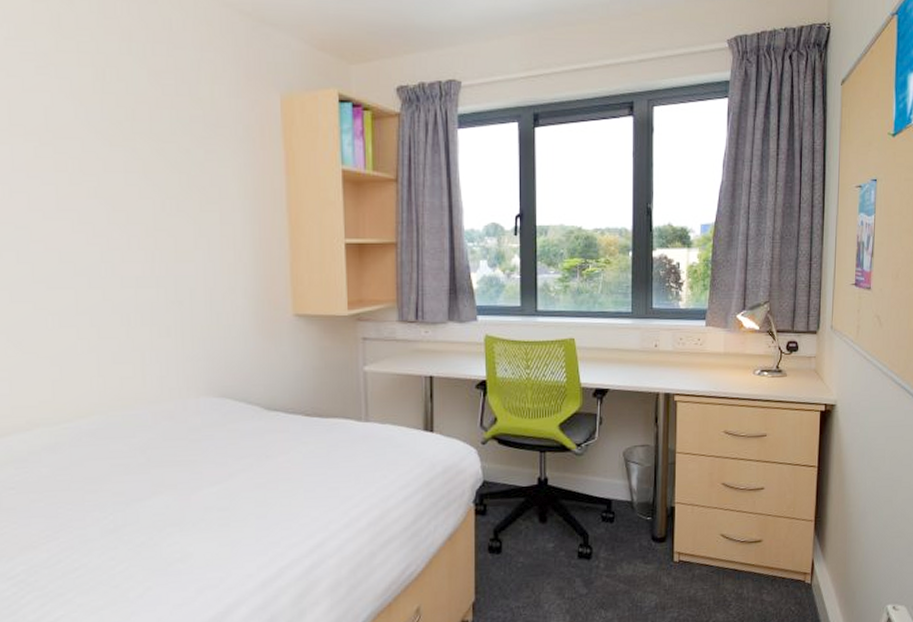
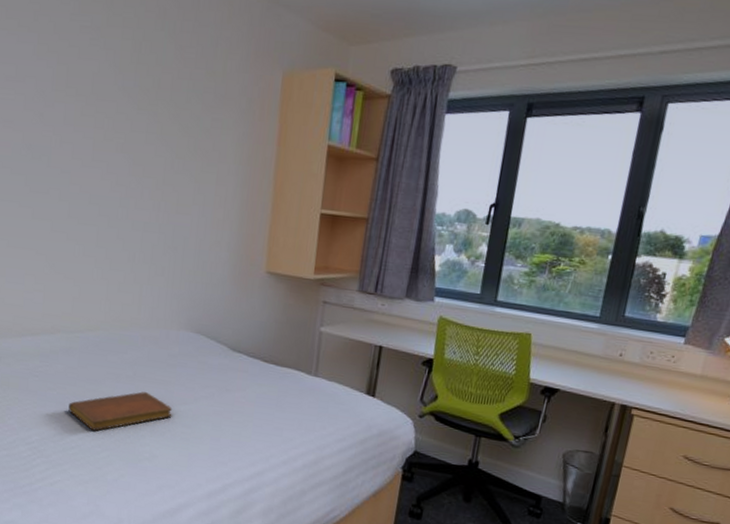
notebook: none [63,479,204,541] -> present [68,391,173,431]

